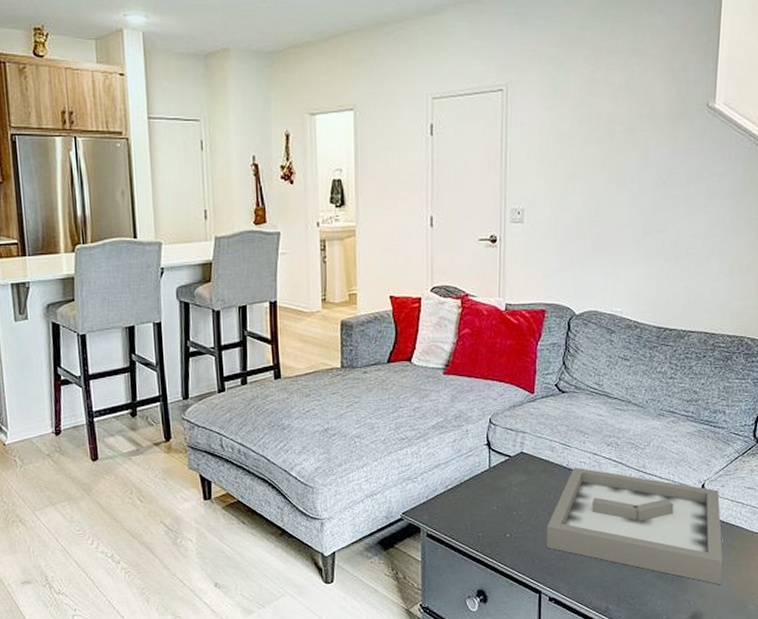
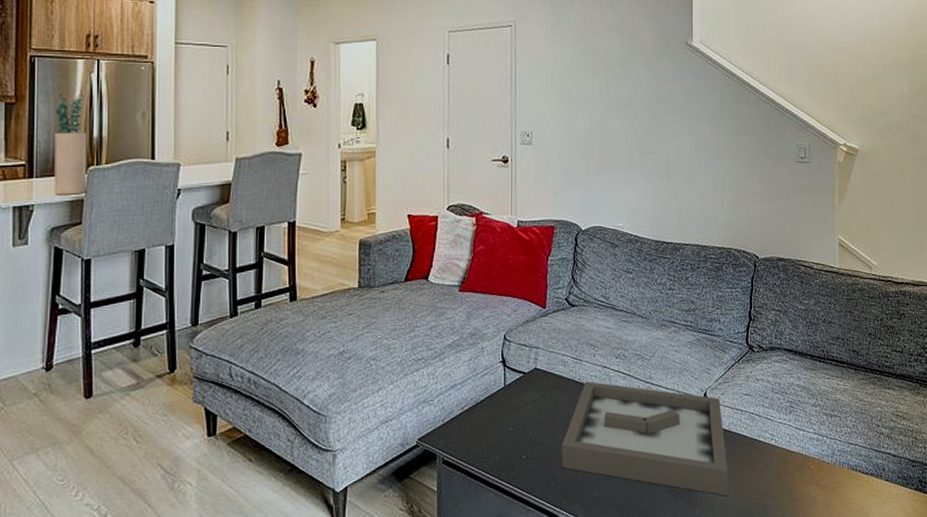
vase: none [39,167,76,273] -> present [54,89,87,195]

